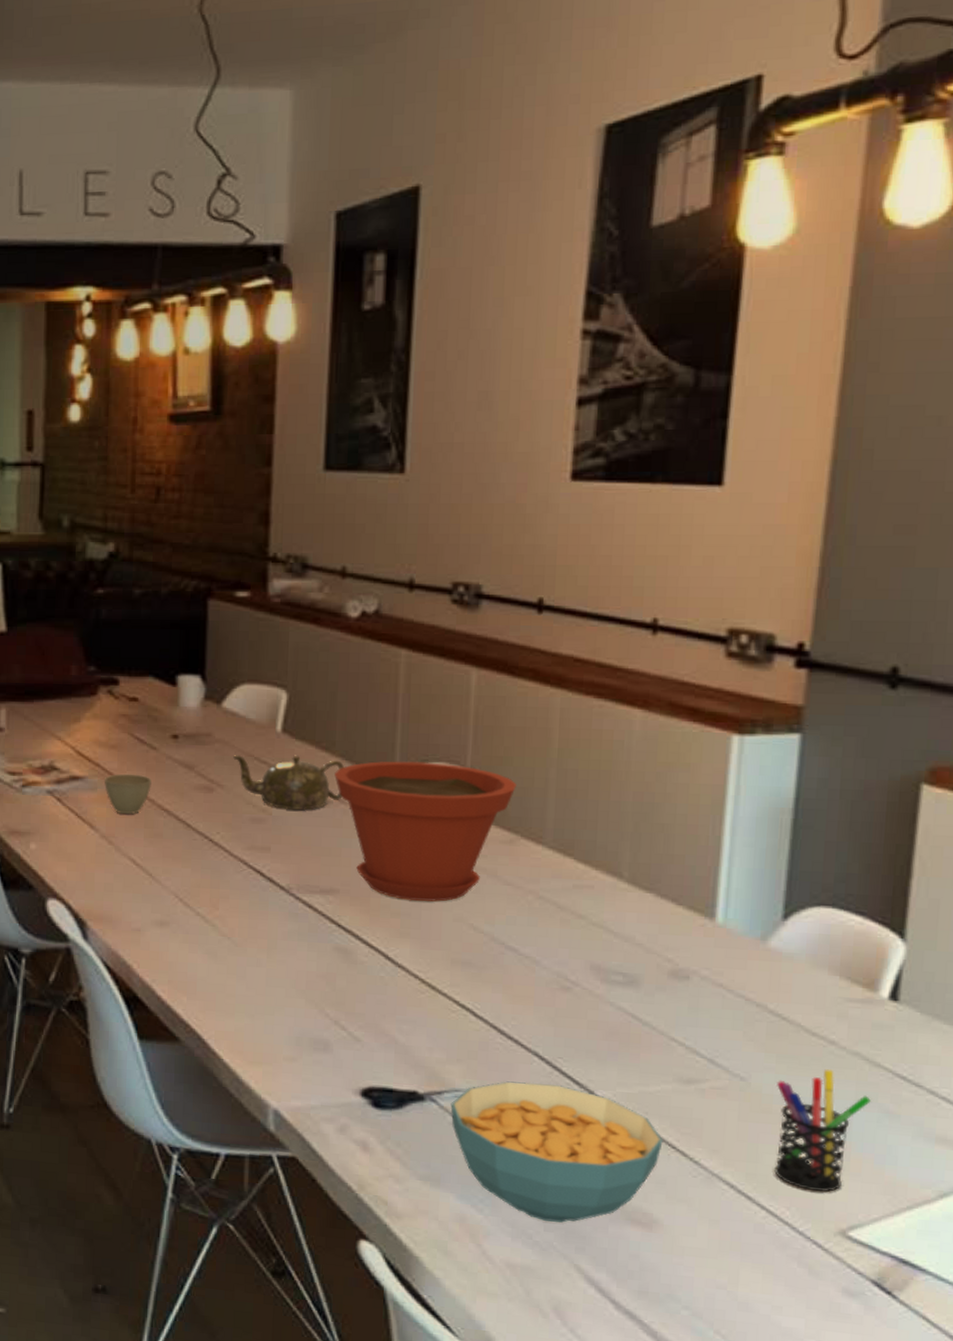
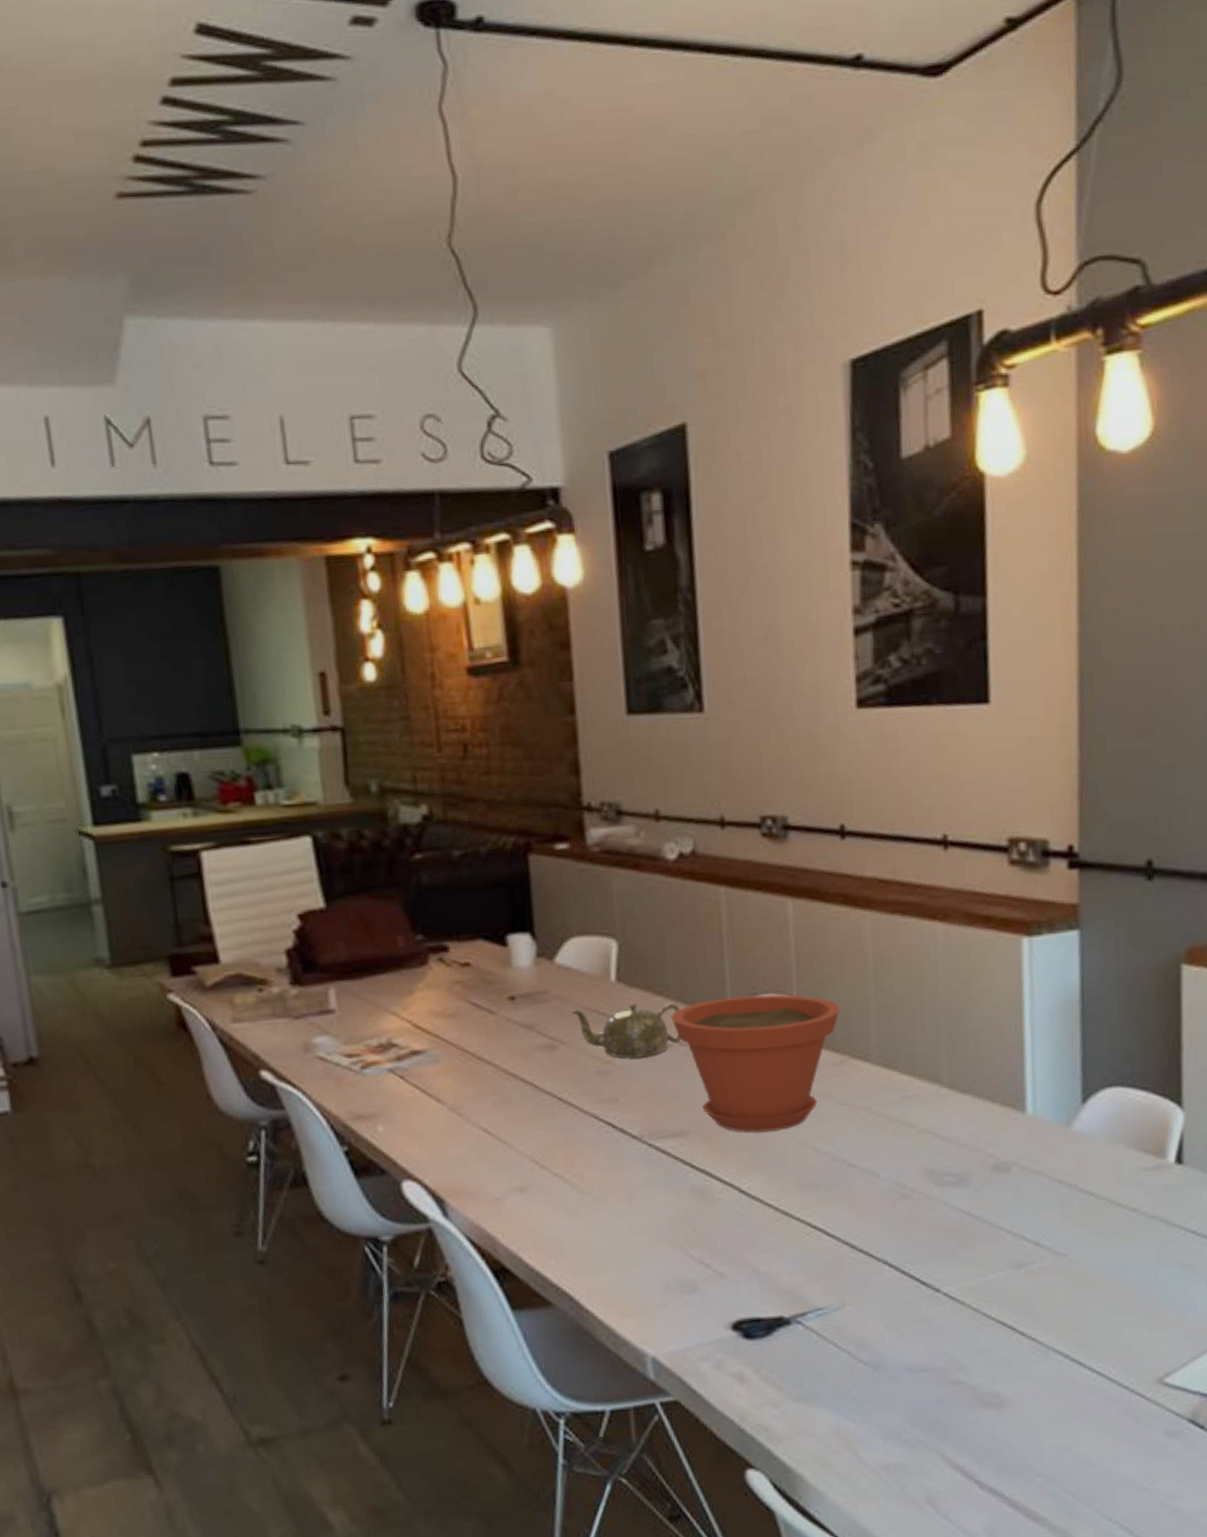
cup: present [104,773,152,815] -> none [445,1041,494,1084]
cereal bowl: present [450,1081,663,1223] -> none [815,1288,1004,1419]
pen holder: present [774,1069,871,1192] -> none [1093,1234,1170,1348]

